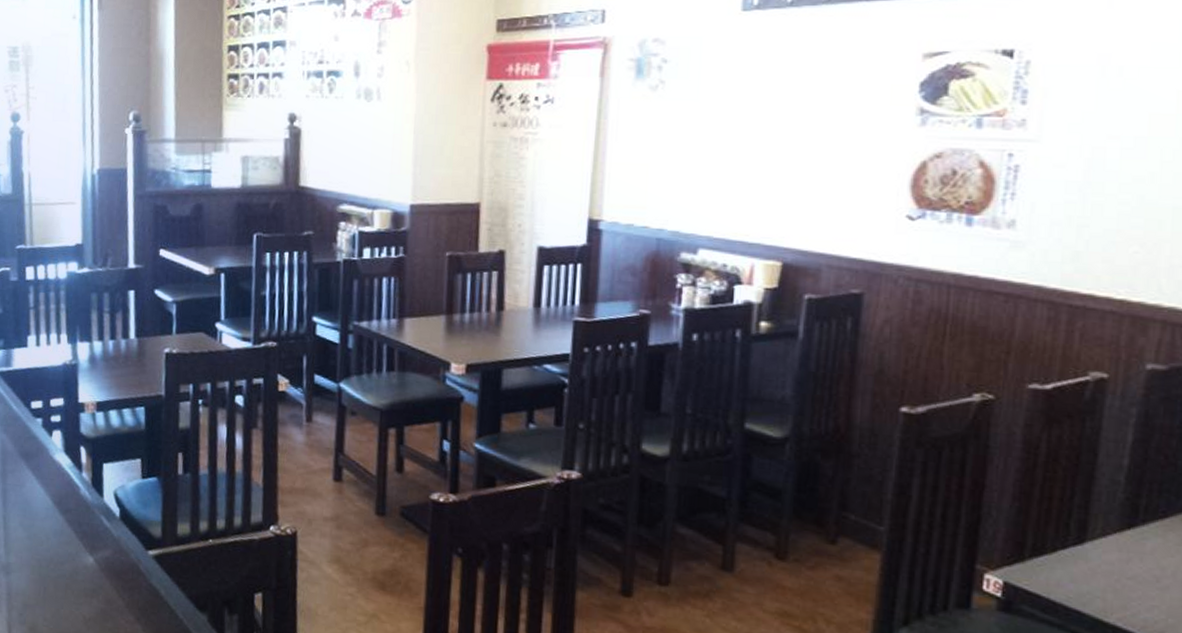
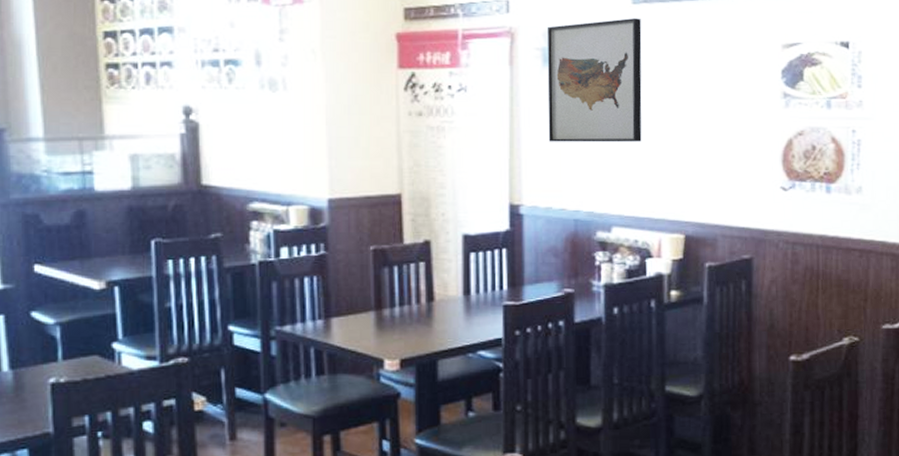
wall art: none [635,25,751,160] -> present [547,17,642,143]

